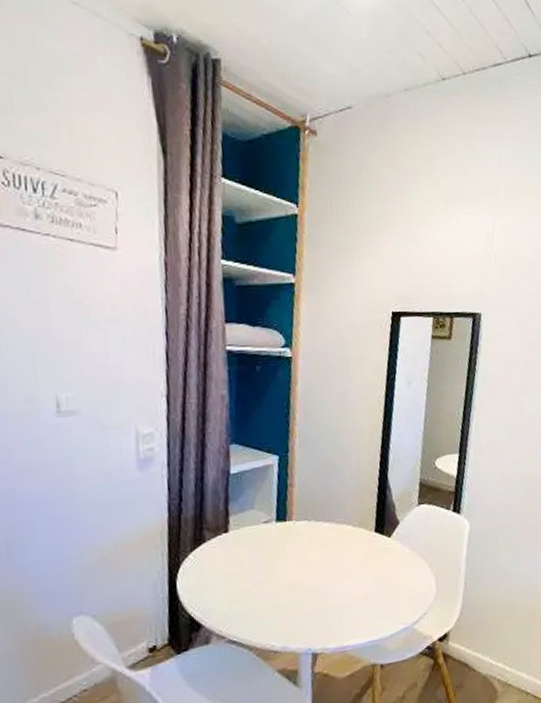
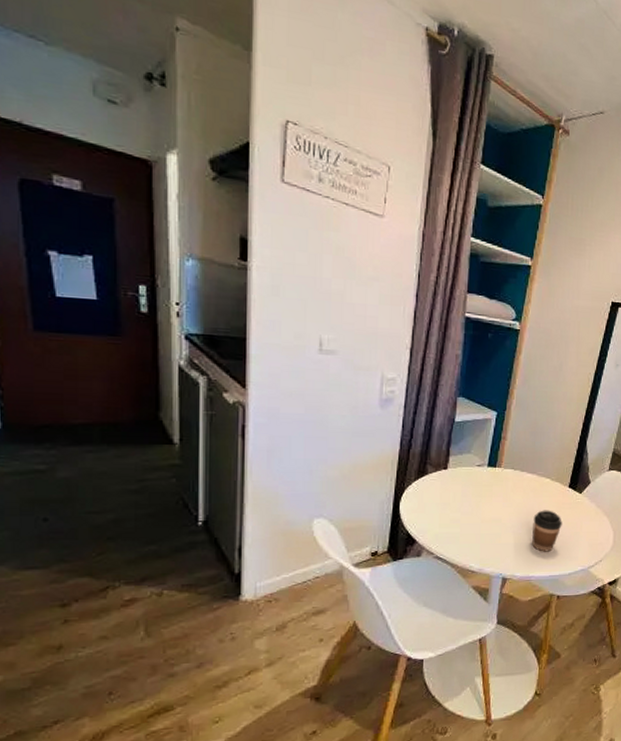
coffee cup: none [338,562,374,615] -> present [532,510,562,552]

